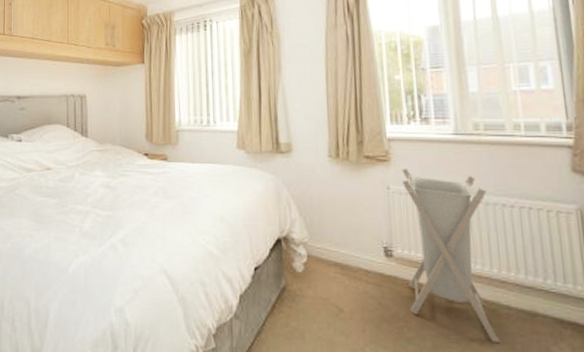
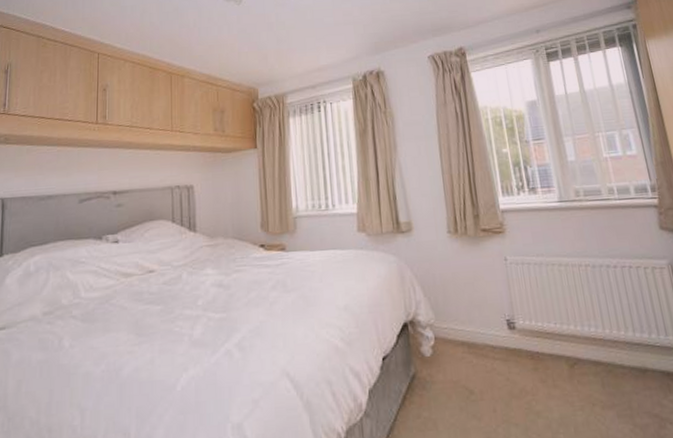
laundry hamper: present [401,168,500,344] -> none [516,238,619,405]

